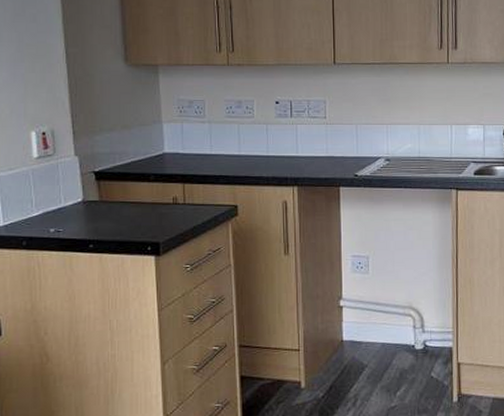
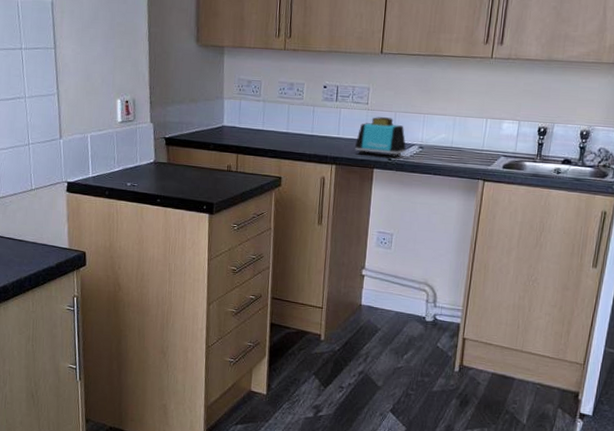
toaster: none [317,131,372,173] -> present [355,117,406,158]

